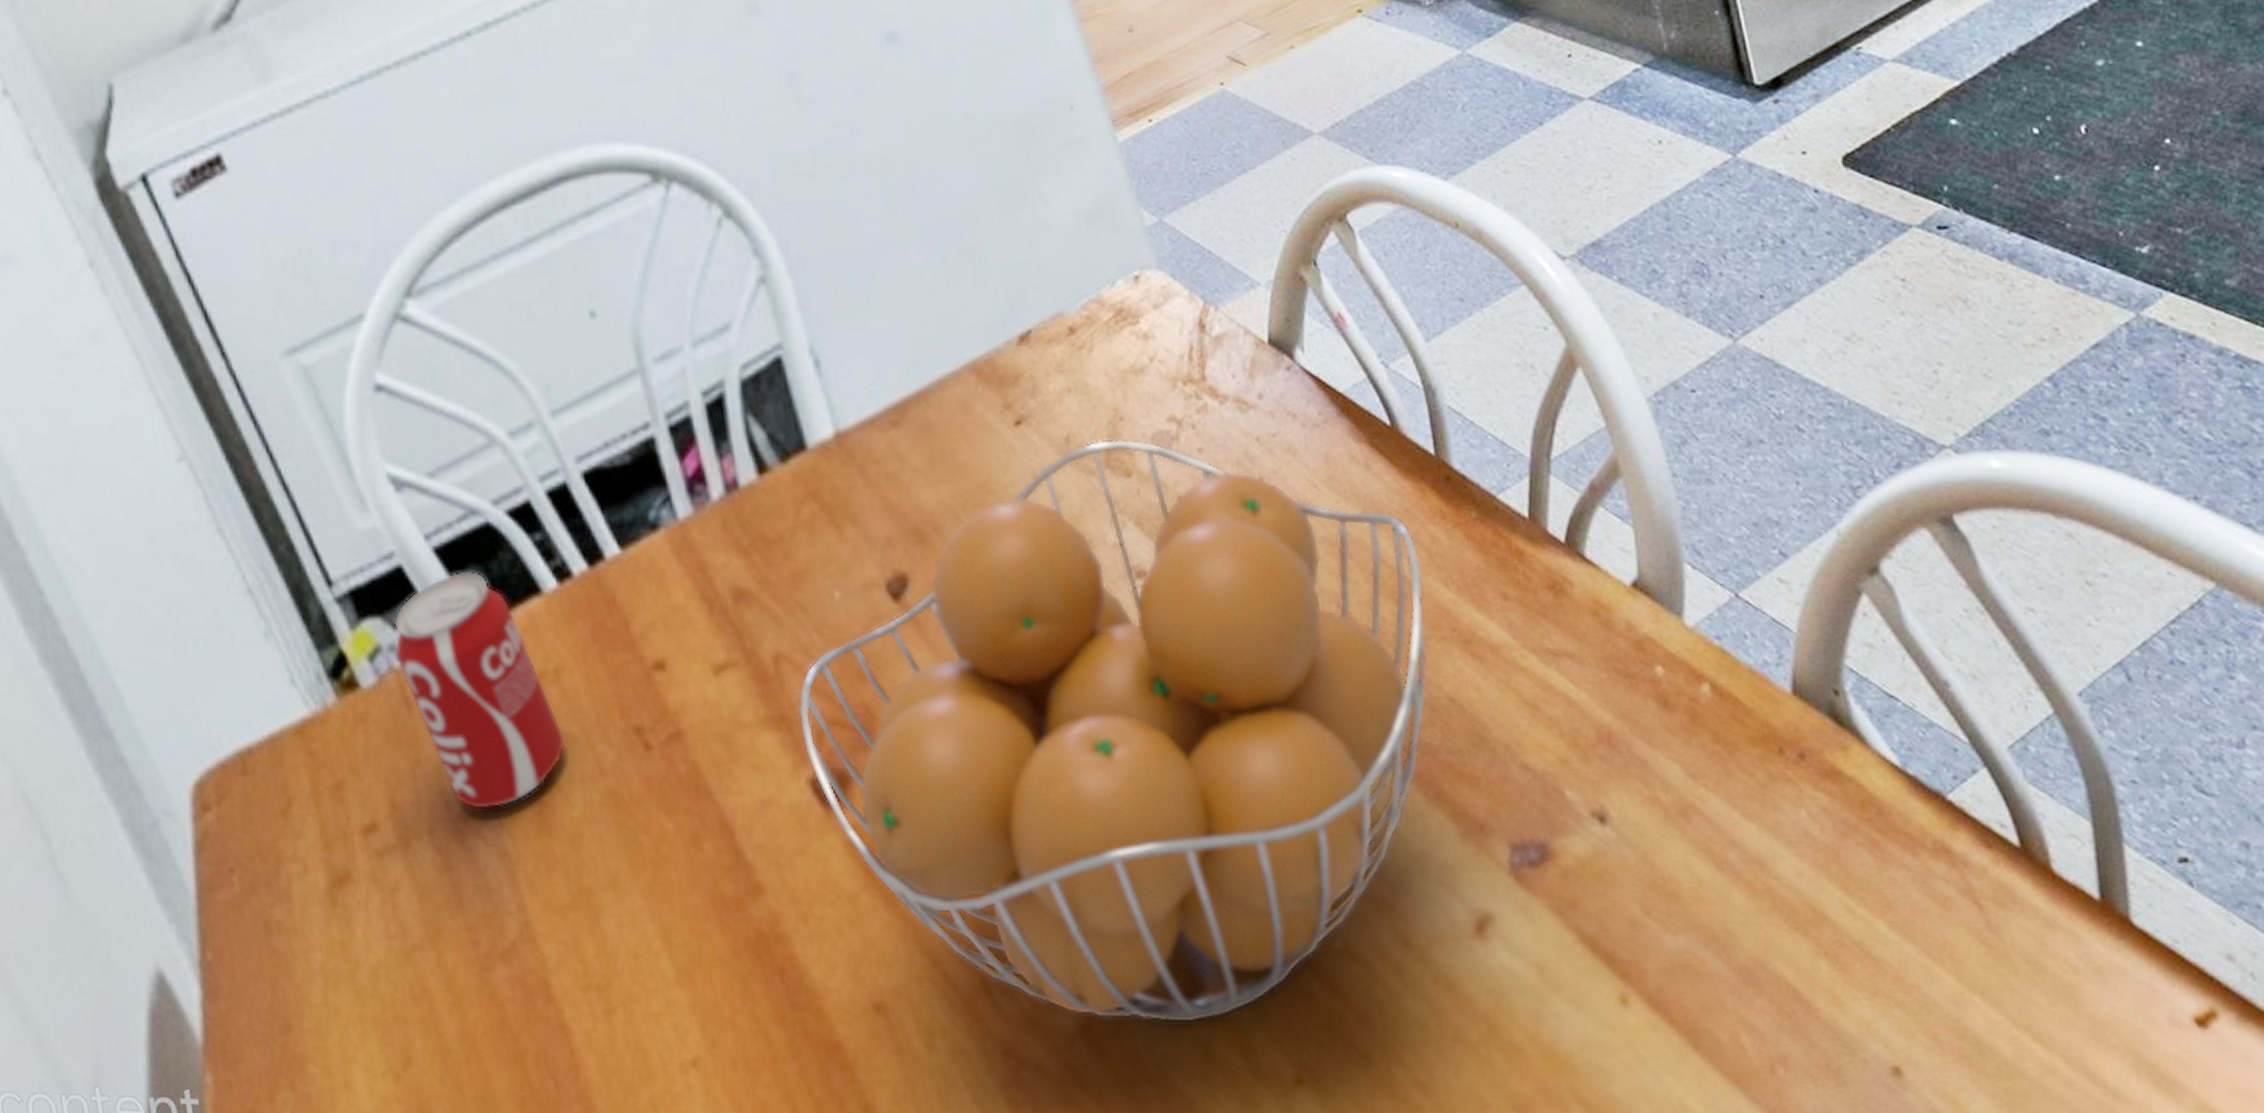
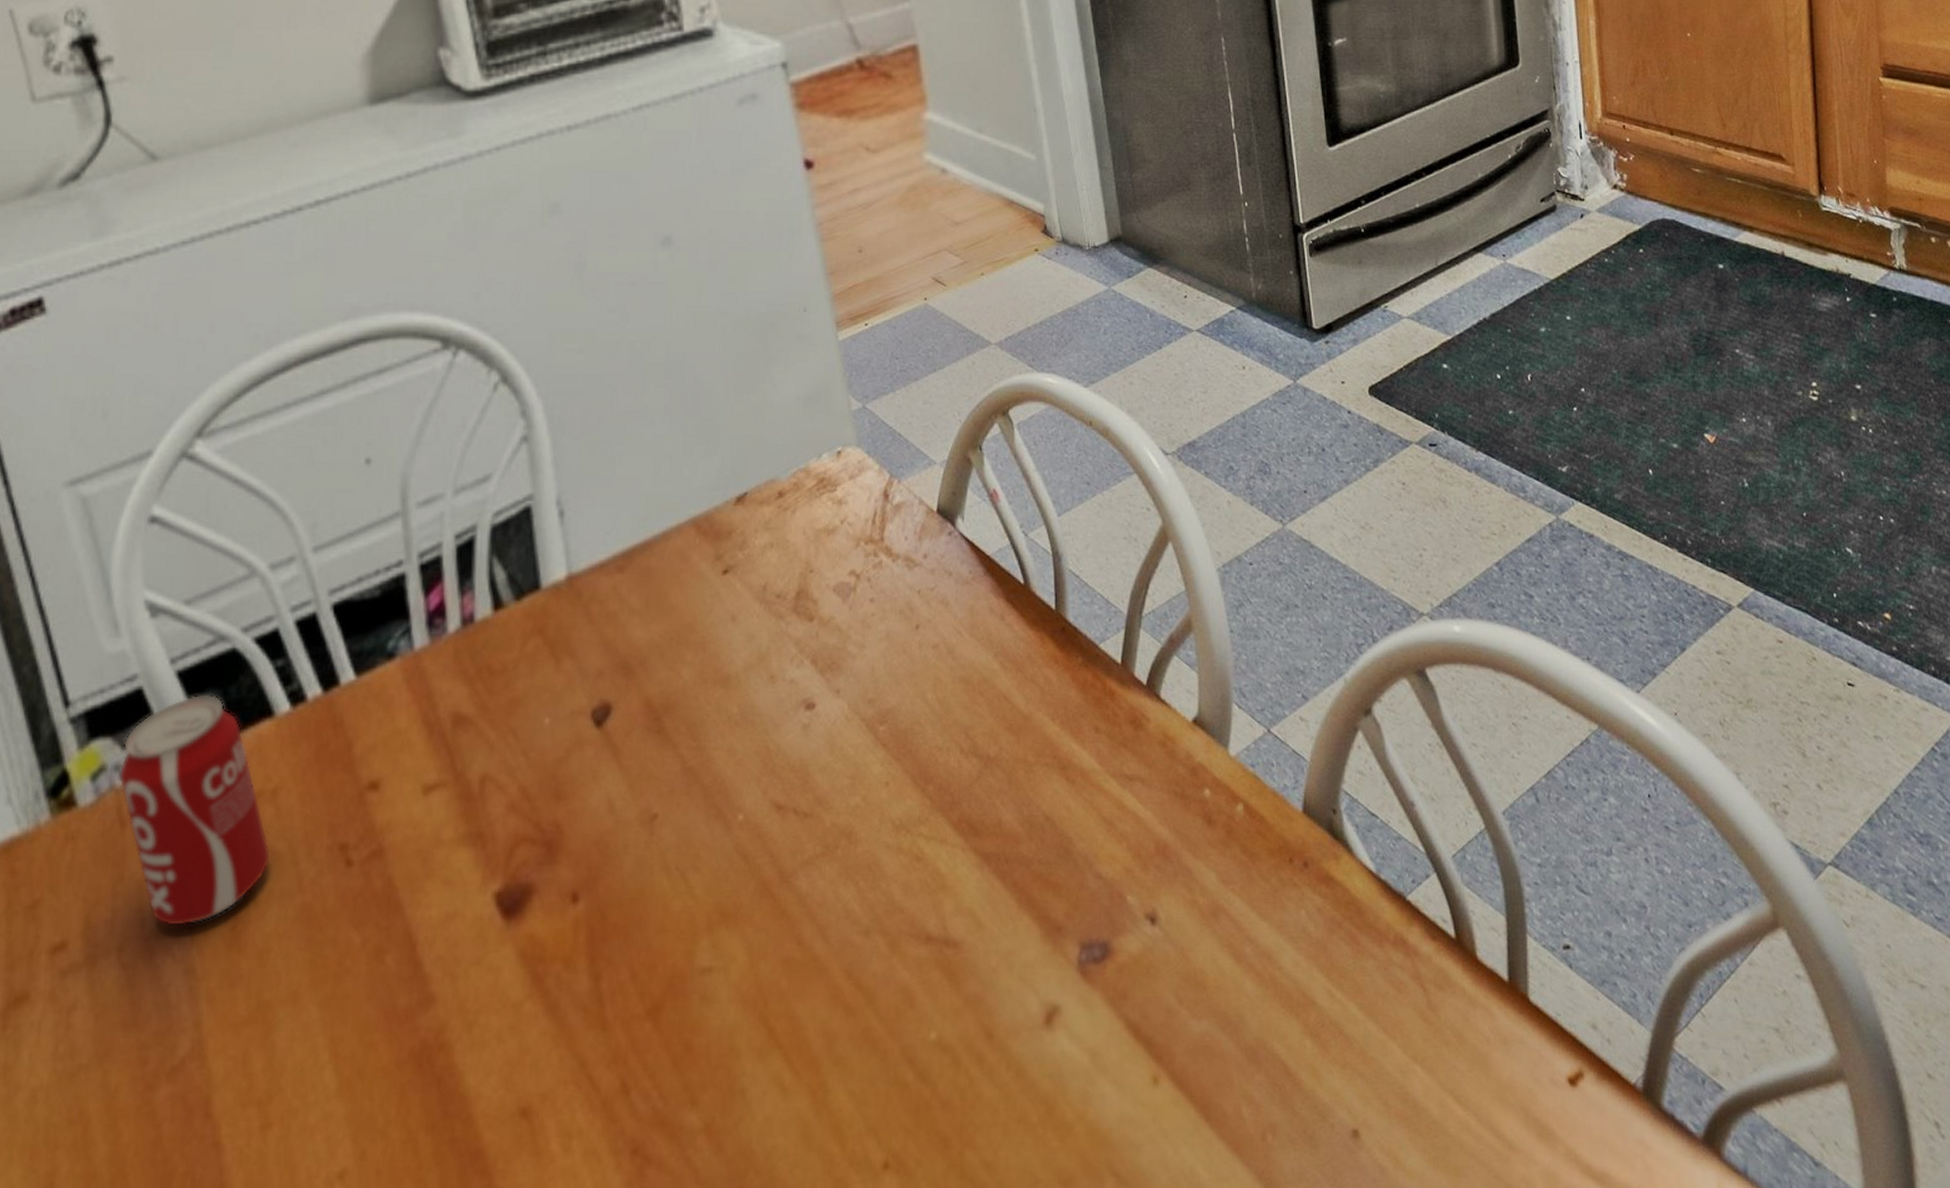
fruit basket: present [797,438,1429,1024] -> none [494,588,1036,1116]

